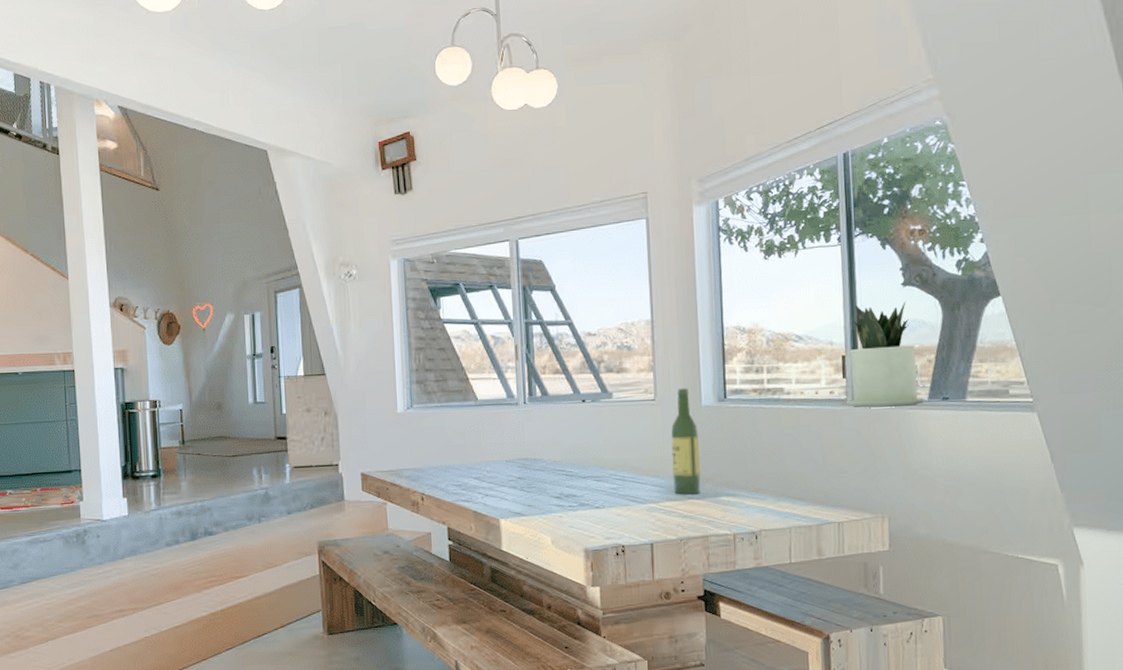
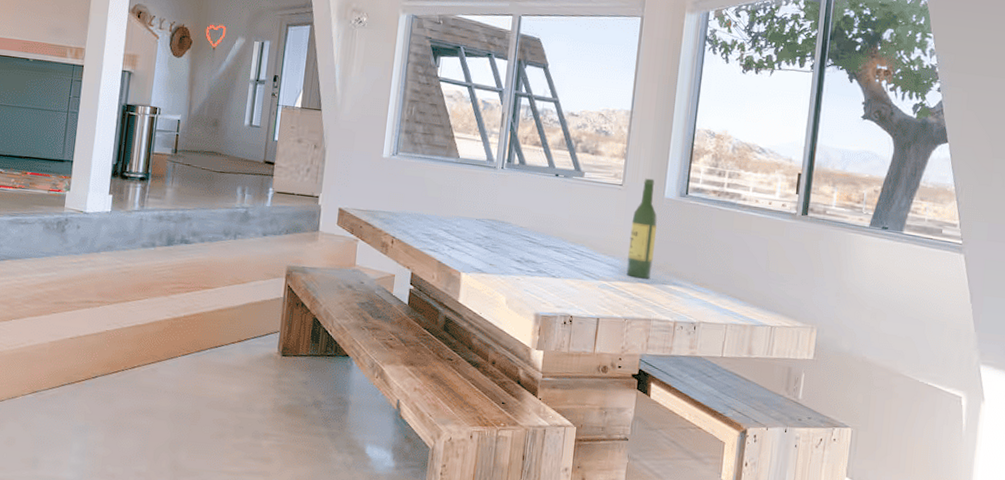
planter: present [845,301,925,408] -> none [795,130,867,230]

